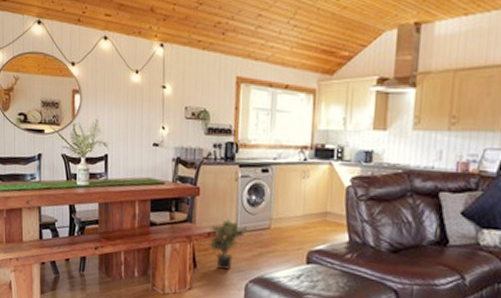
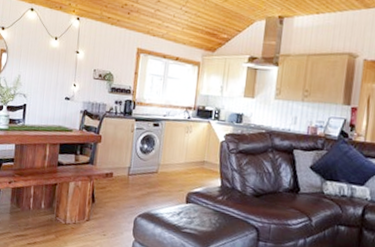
potted plant: present [208,219,248,270] -> none [106,163,140,205]

